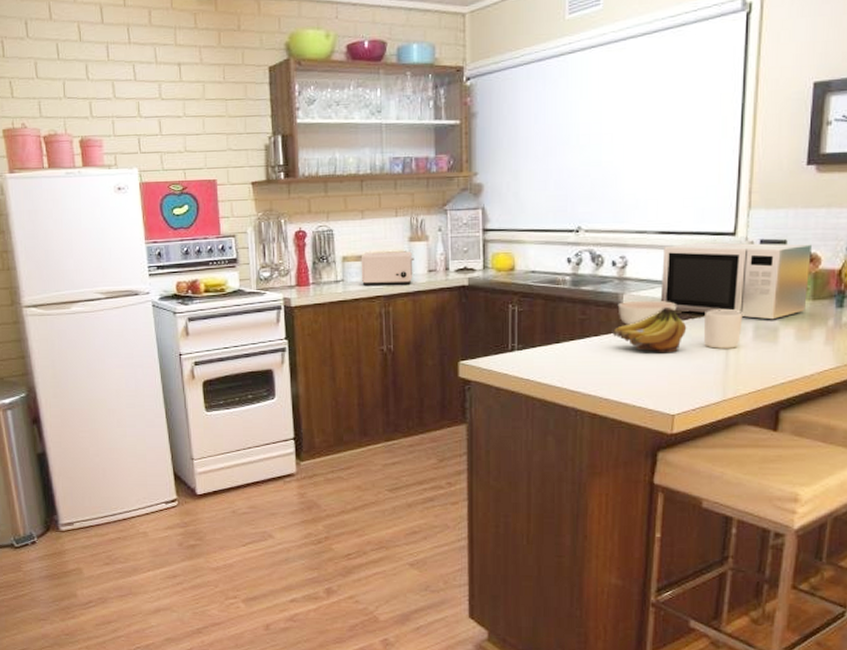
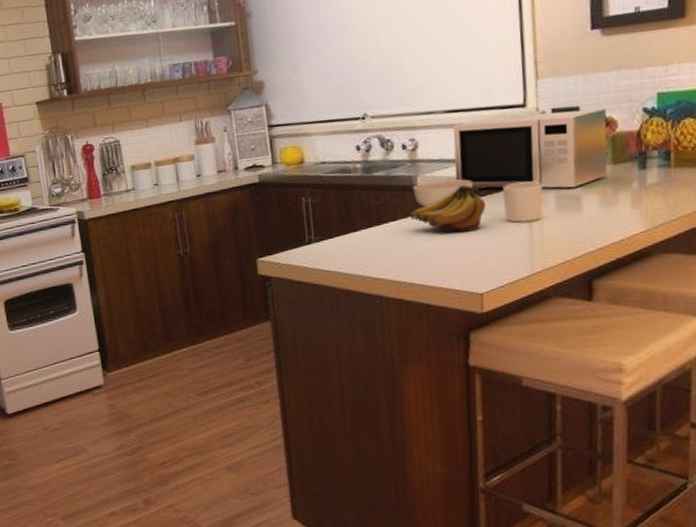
toaster: present [361,251,415,286] -> none [149,154,203,192]

